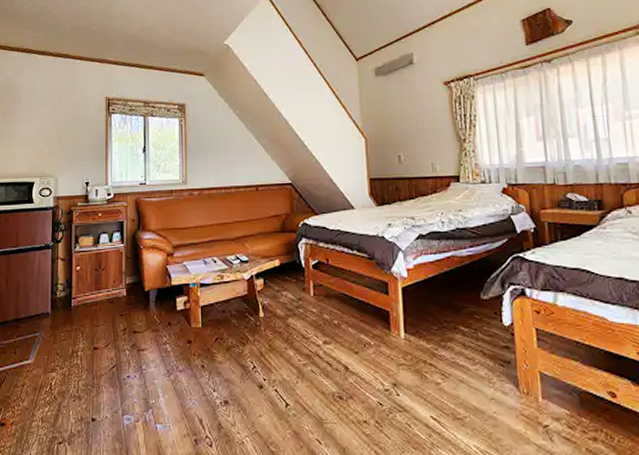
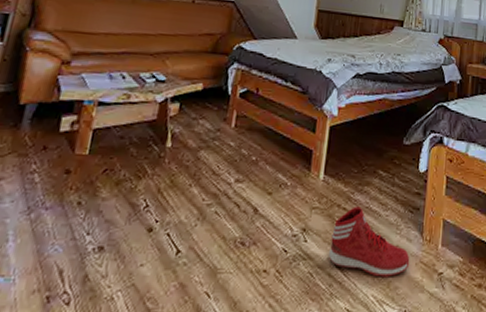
sneaker: none [422,362,510,429] -> present [328,206,410,277]

